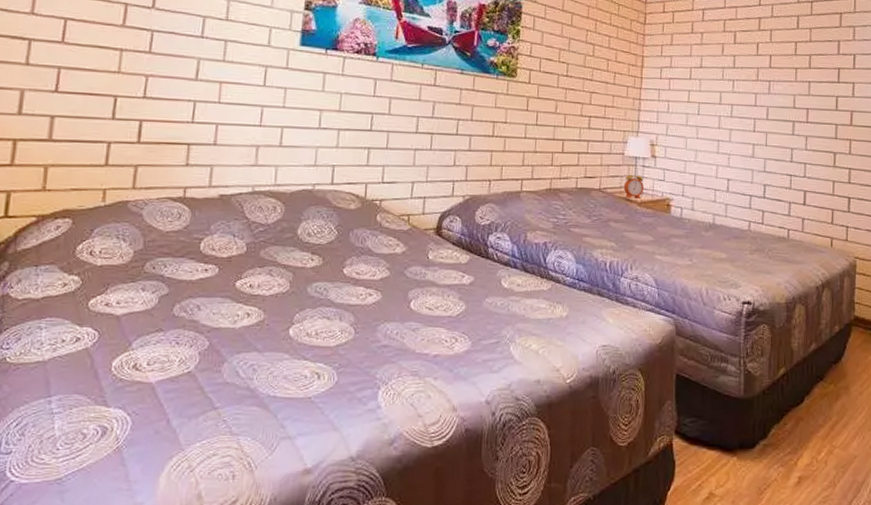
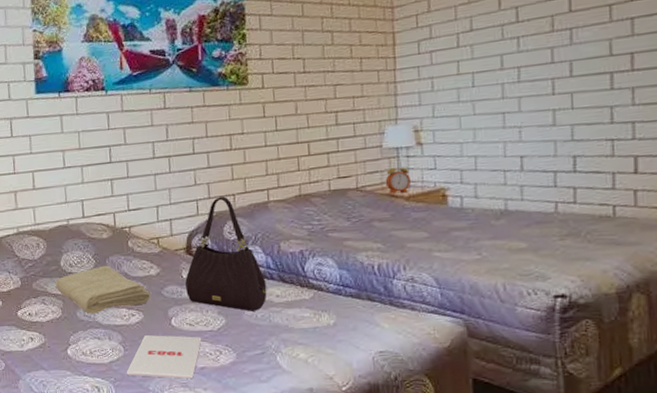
towel: none [287,238,392,290] -> present [55,265,151,314]
magazine: none [353,318,439,367] -> present [126,335,202,379]
handbag: none [430,181,510,299] -> present [185,196,267,311]

